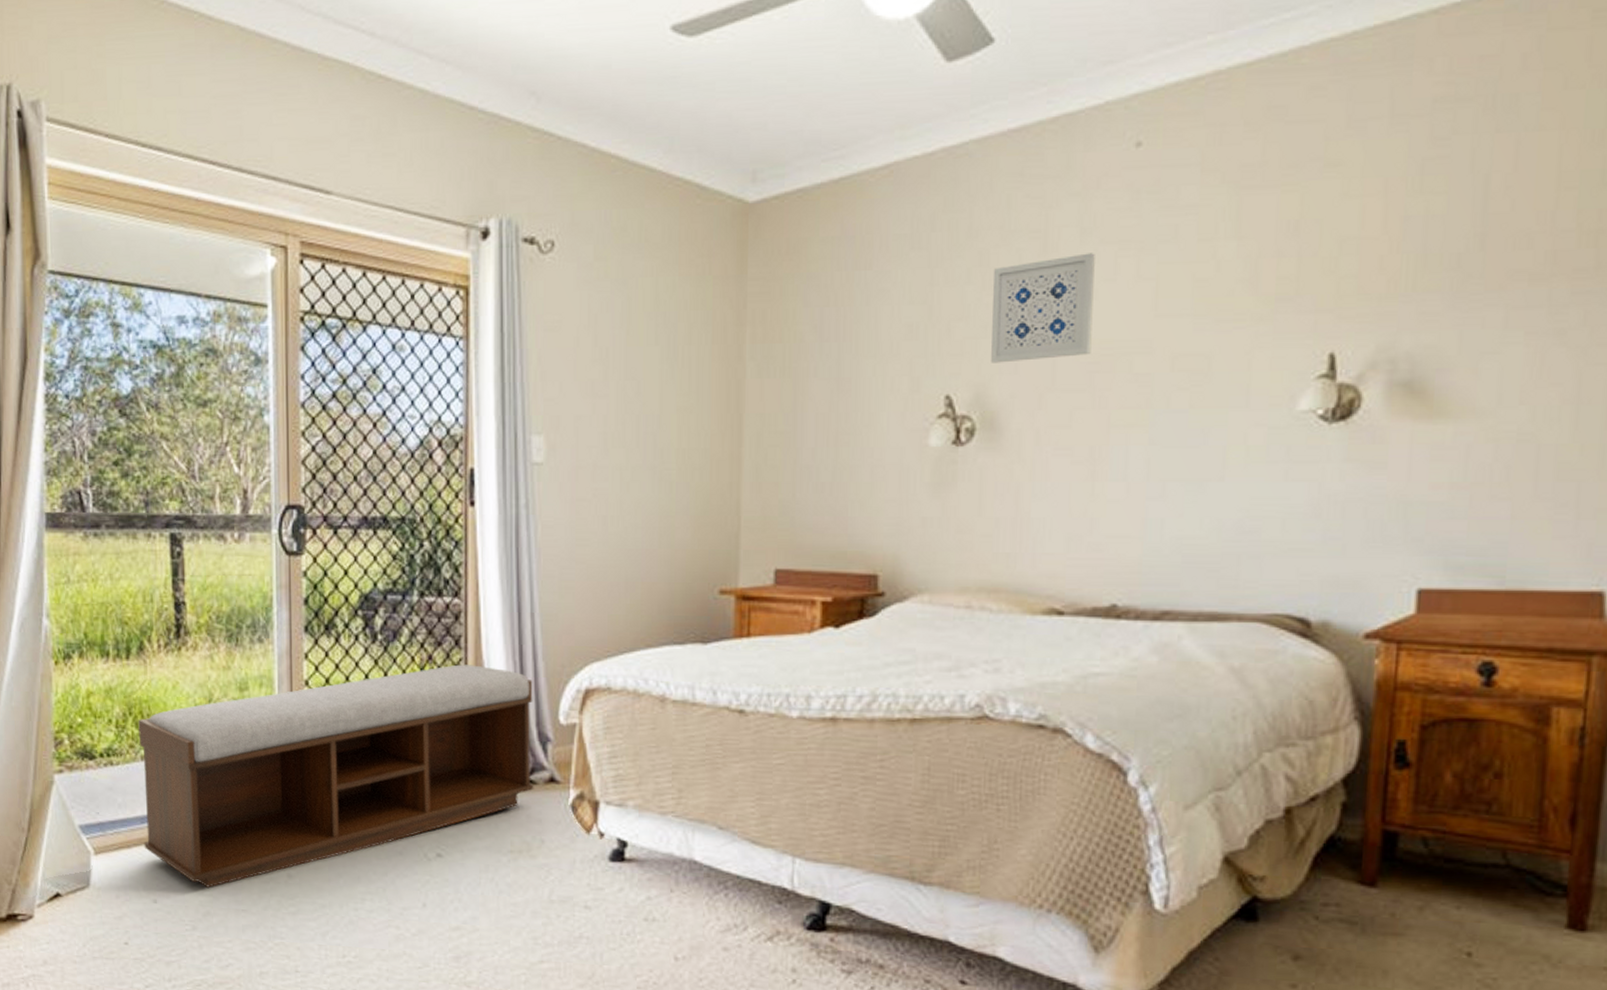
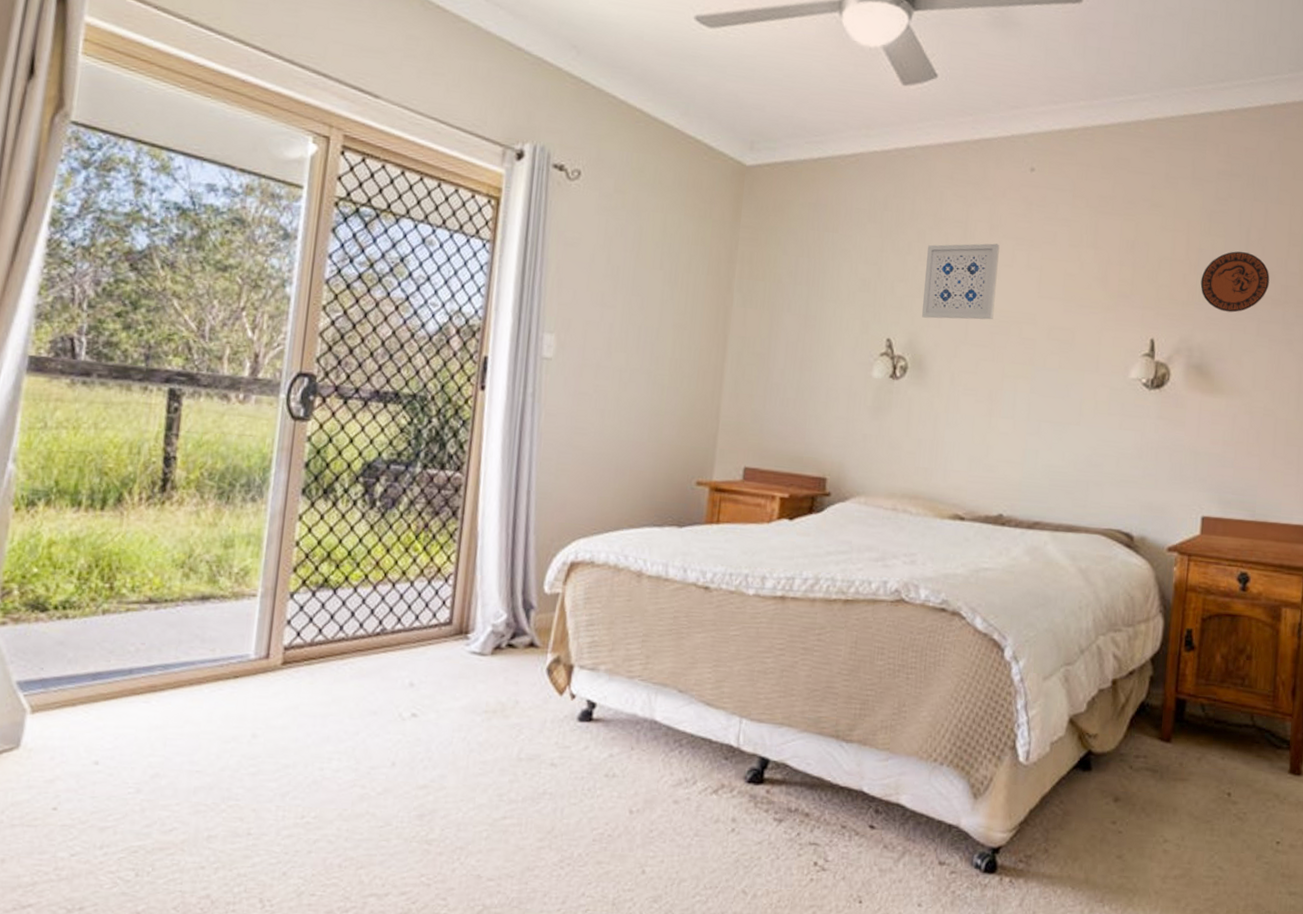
bench: present [138,664,534,888] -> none [92,533,523,748]
decorative plate: none [1407,209,1525,301] -> present [1200,251,1270,313]

